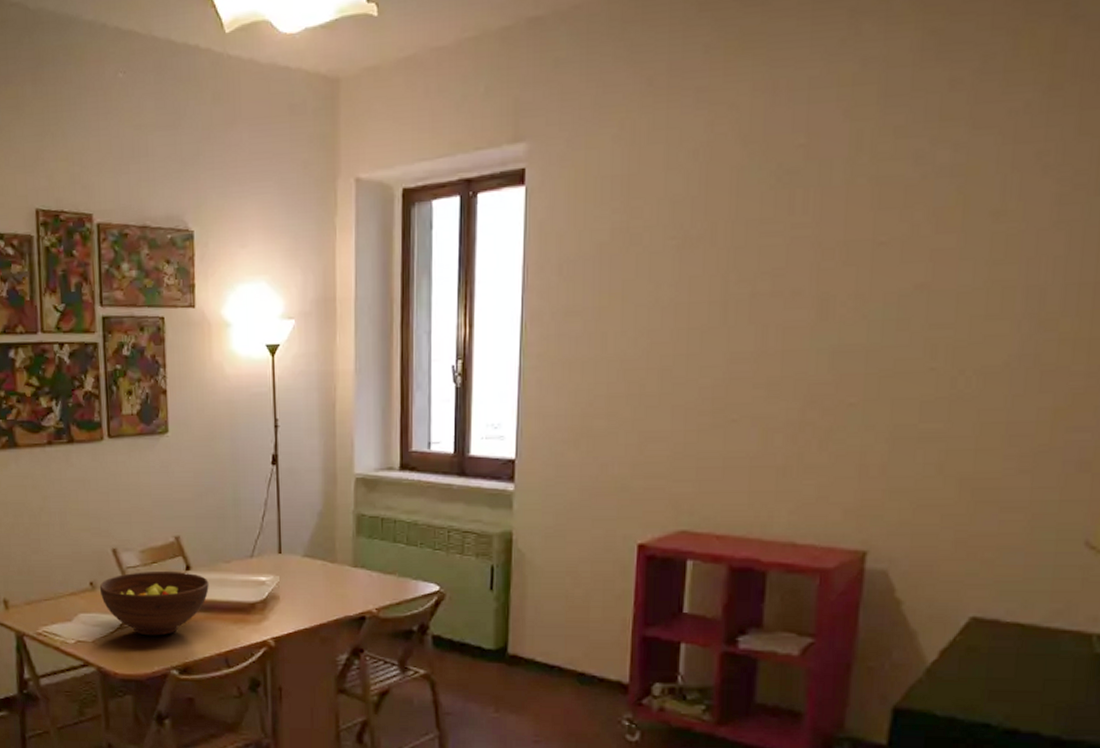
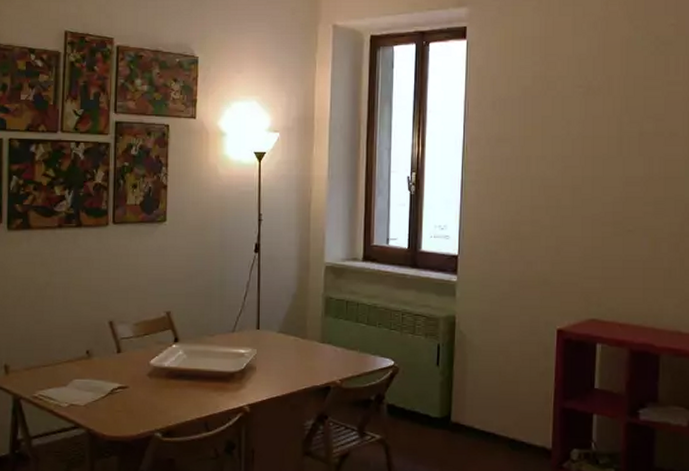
fruit bowl: present [99,572,209,636] -> none [94,342,194,401]

